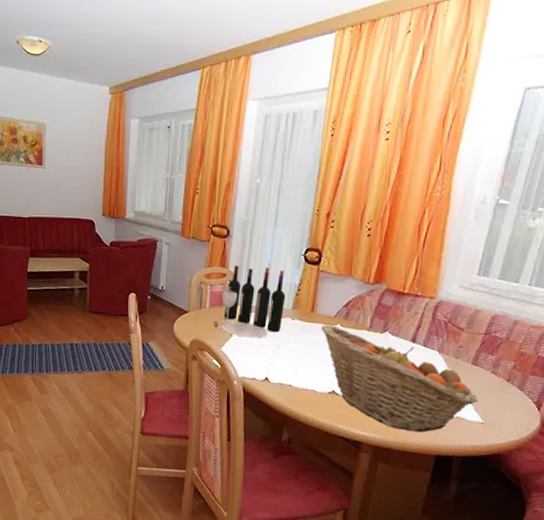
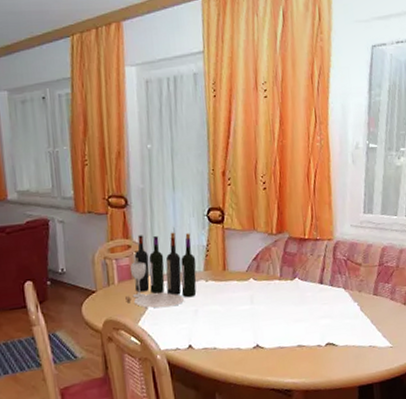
fruit basket: present [321,325,478,433] -> none [235,280,385,369]

